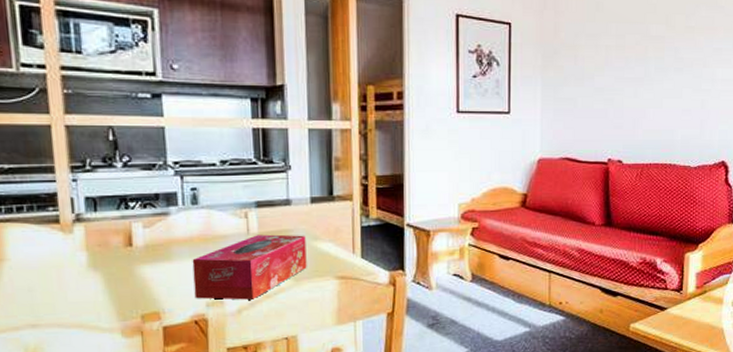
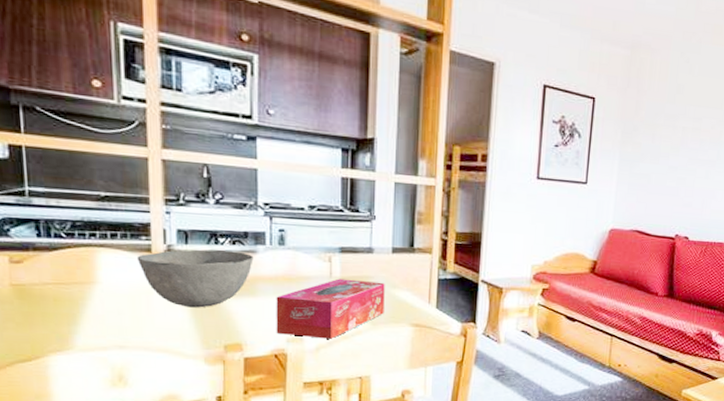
bowl: none [44,215,167,278] -> present [136,249,254,308]

